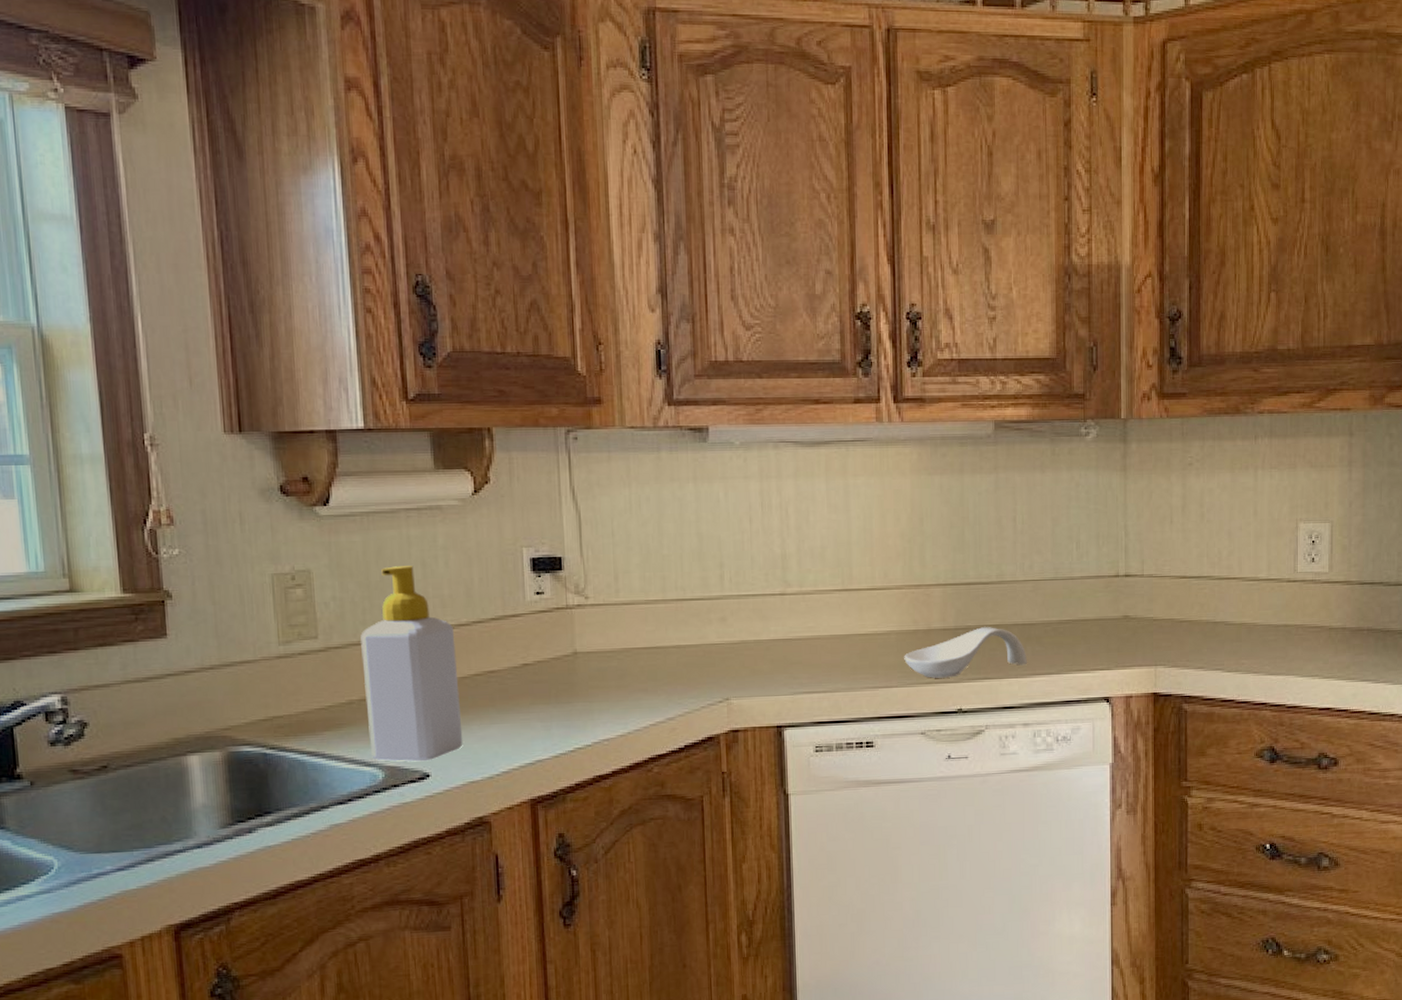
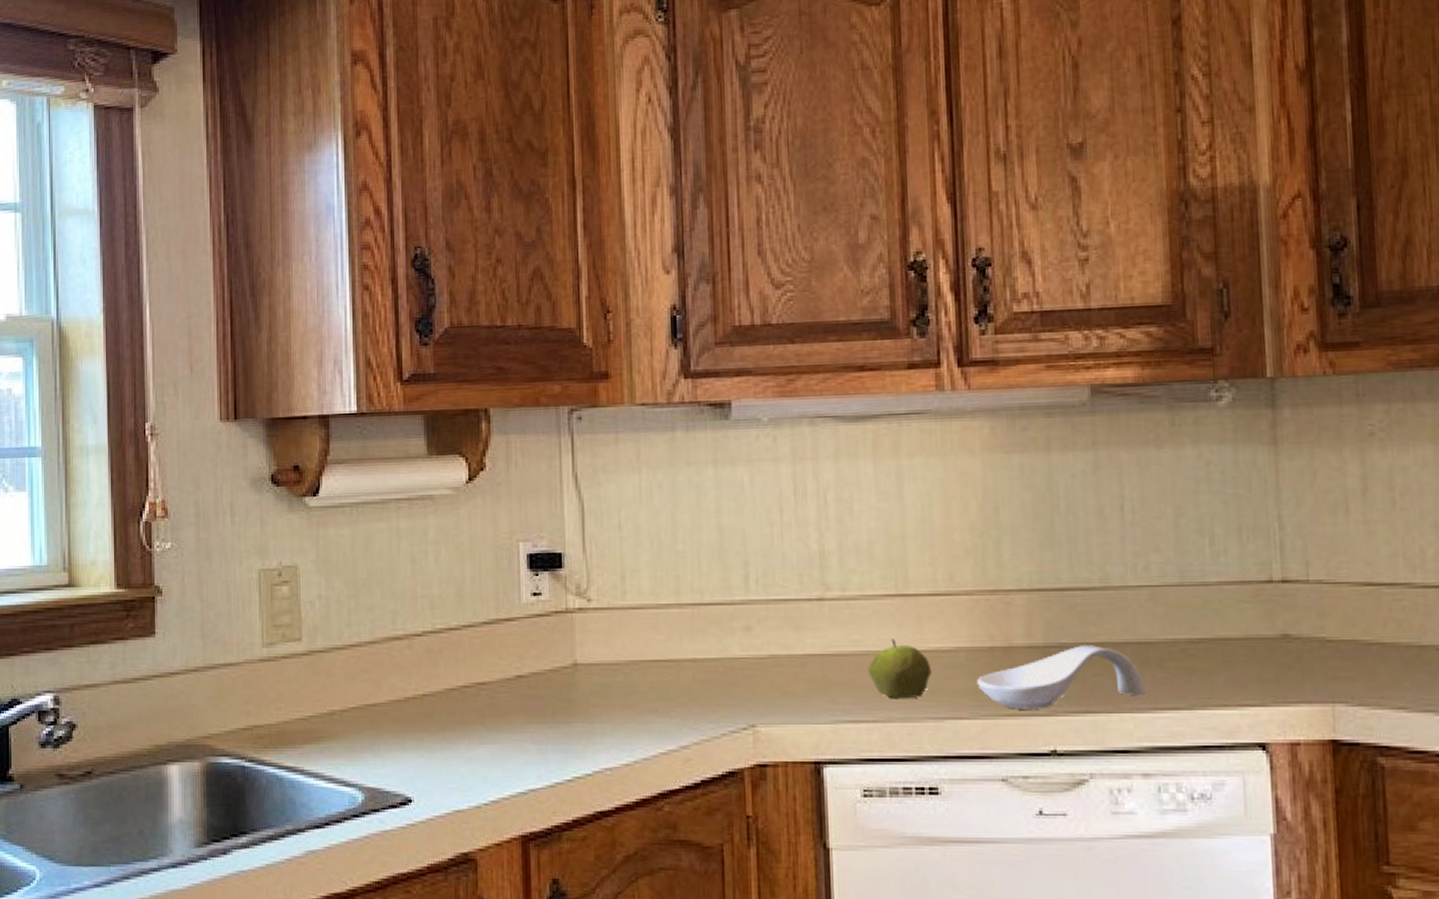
soap bottle: present [360,566,463,762] -> none [345,562,449,784]
apple: none [820,625,870,674] -> present [868,638,932,699]

